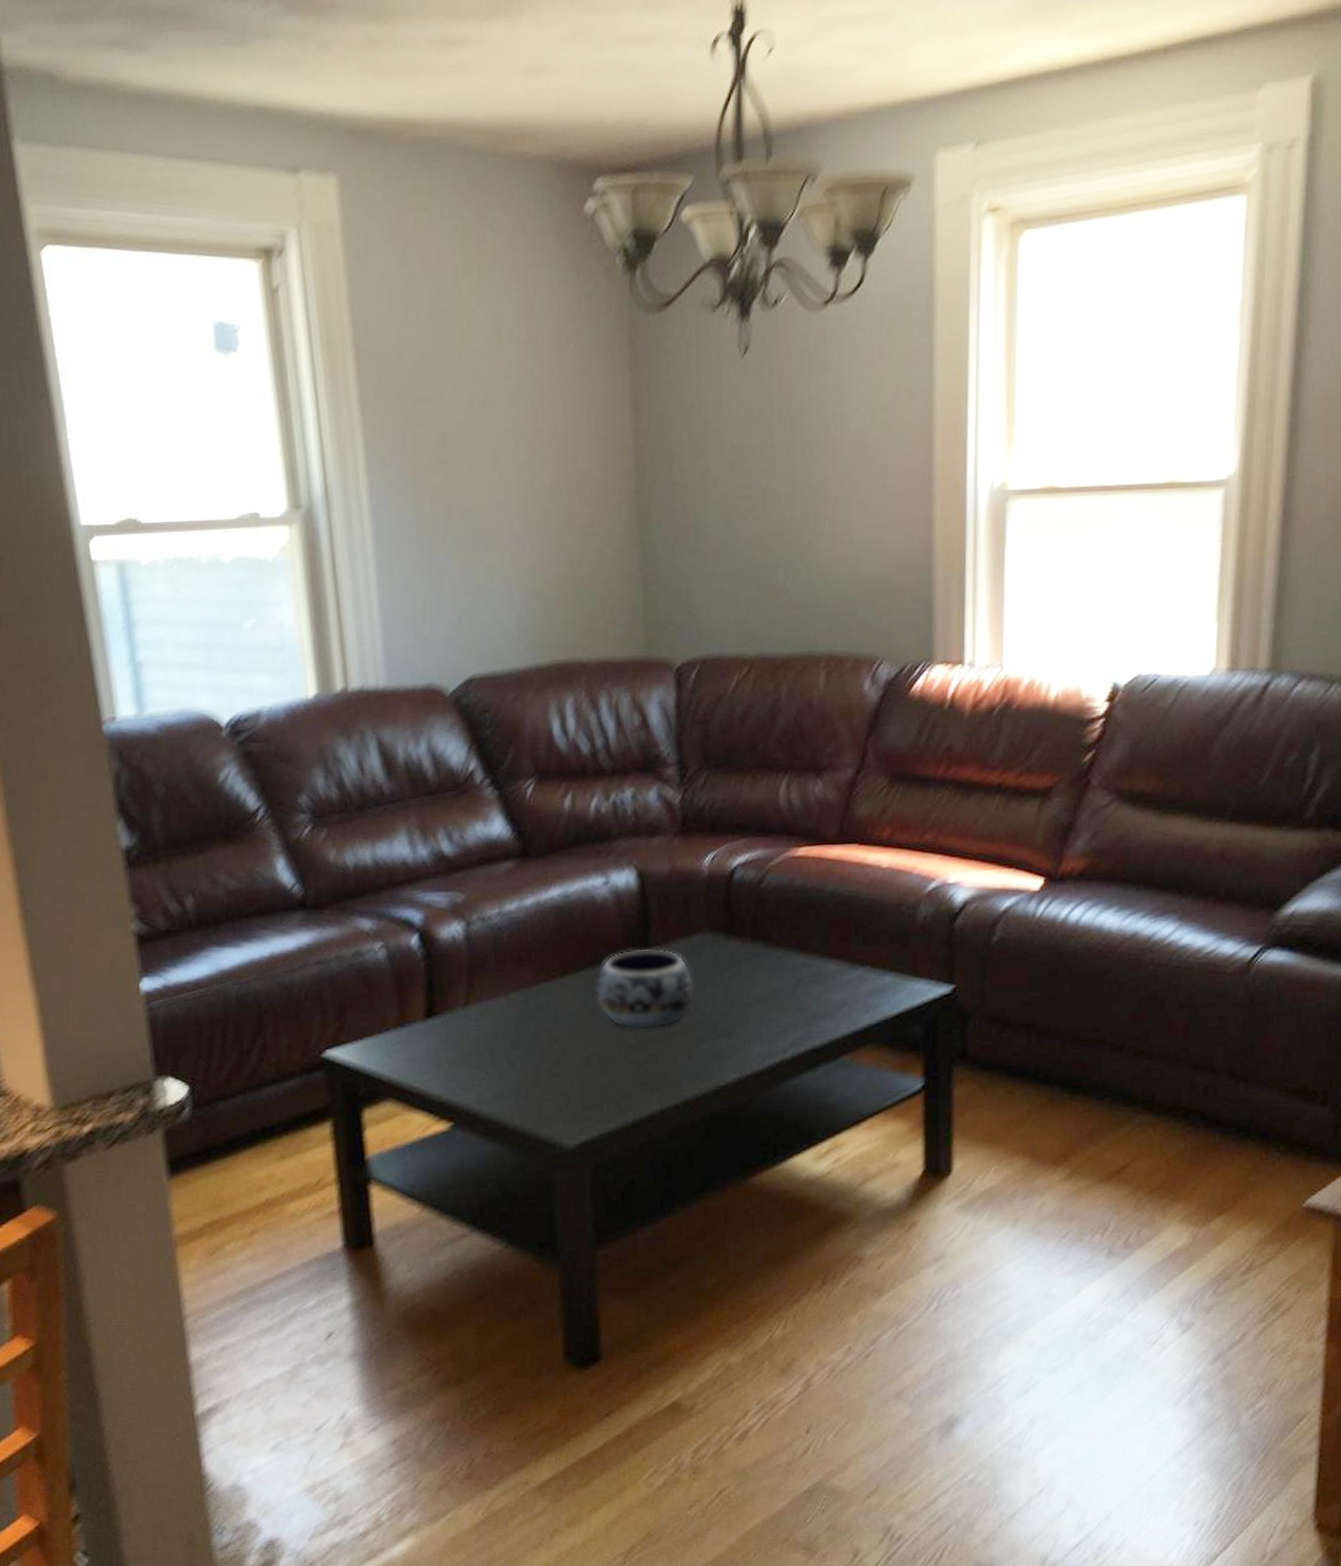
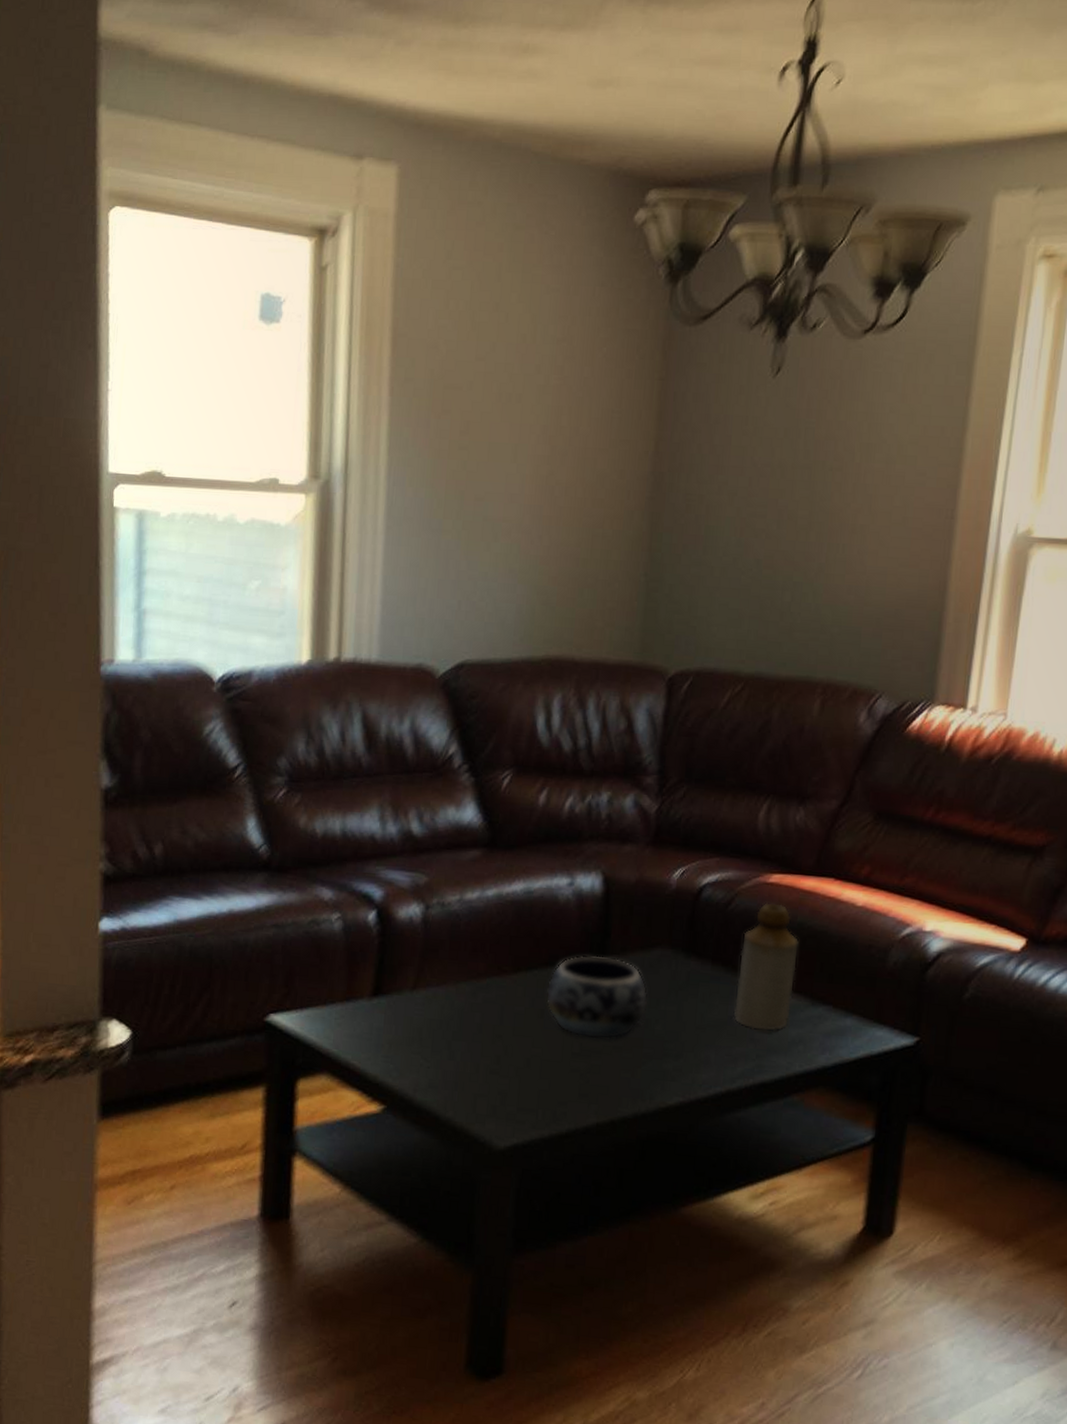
bottle: none [777,875,833,999] -> present [733,903,800,1031]

